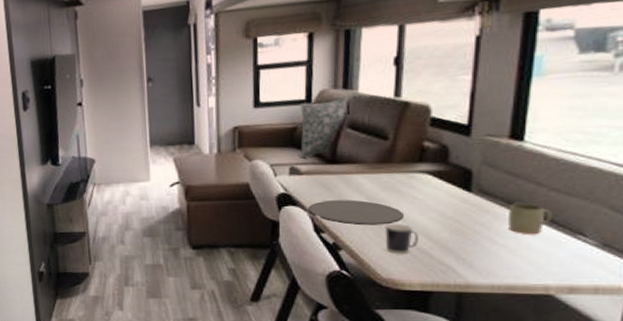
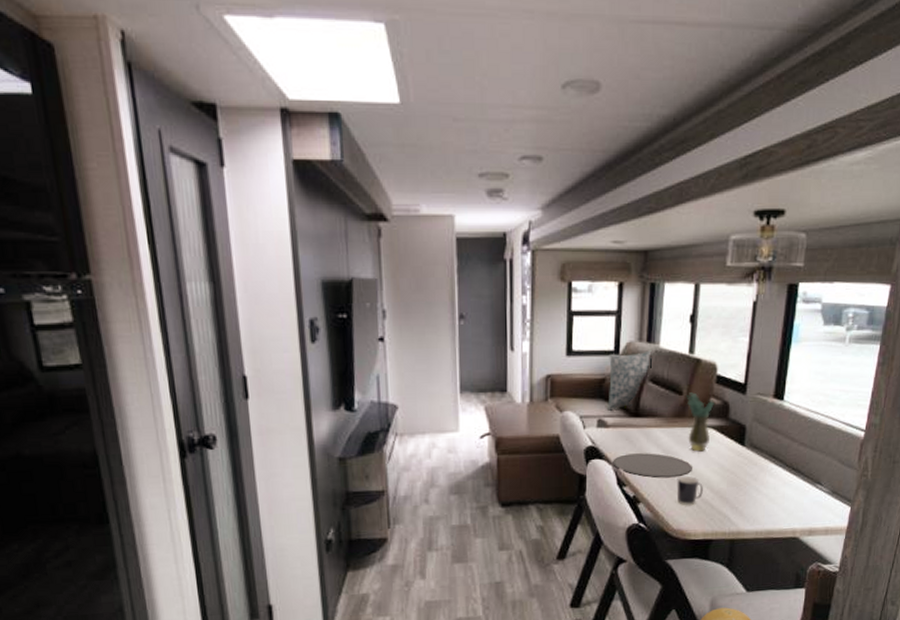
vase: none [393,136,429,198] -> present [686,391,714,452]
mug: present [509,203,553,234] -> none [770,456,801,484]

